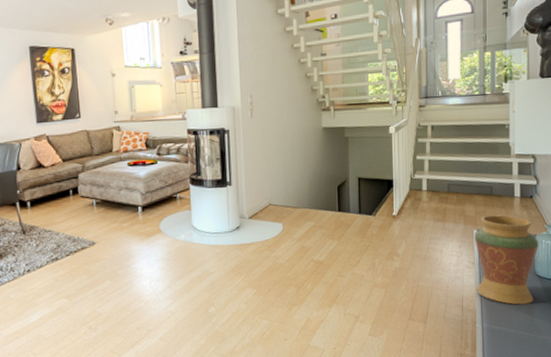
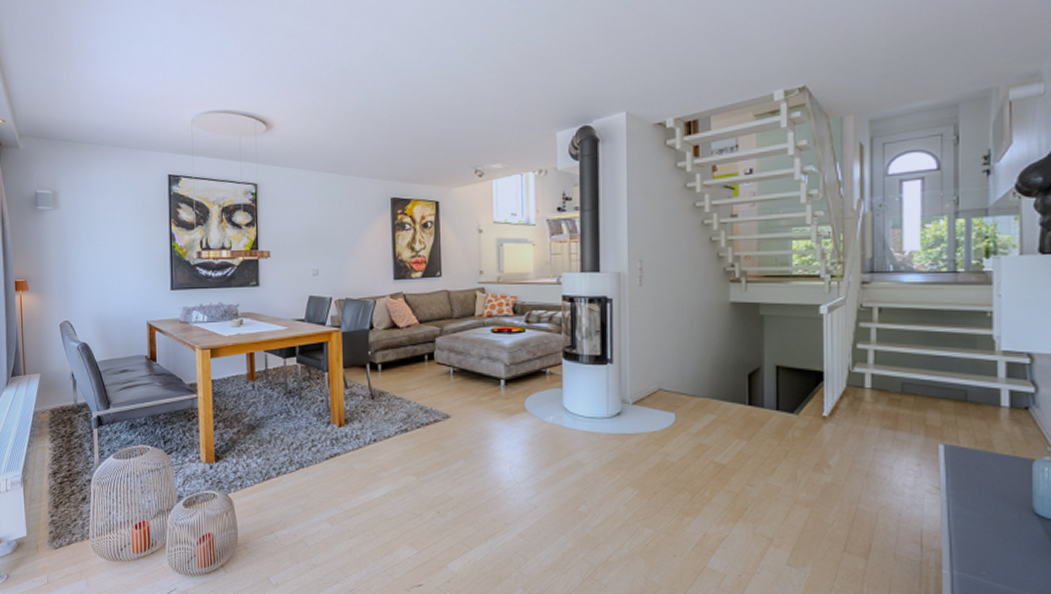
decorative vase: present [475,215,538,305] -> none [941,428,1038,552]

